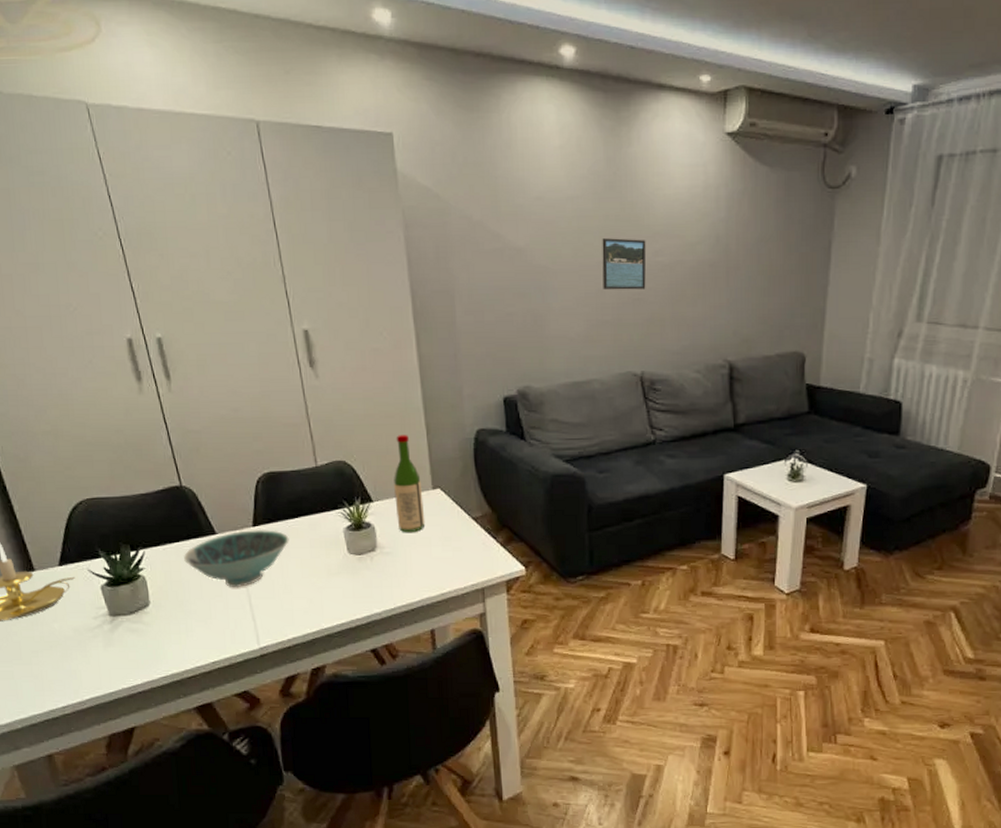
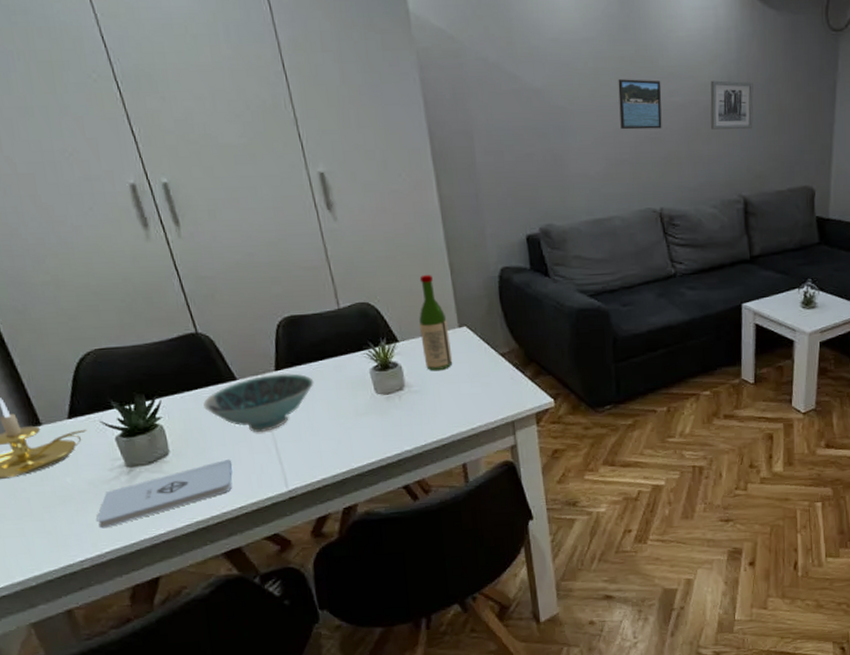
notepad: none [79,612,208,676] -> present [96,458,233,529]
wall art: none [697,240,743,291] -> present [710,80,754,130]

